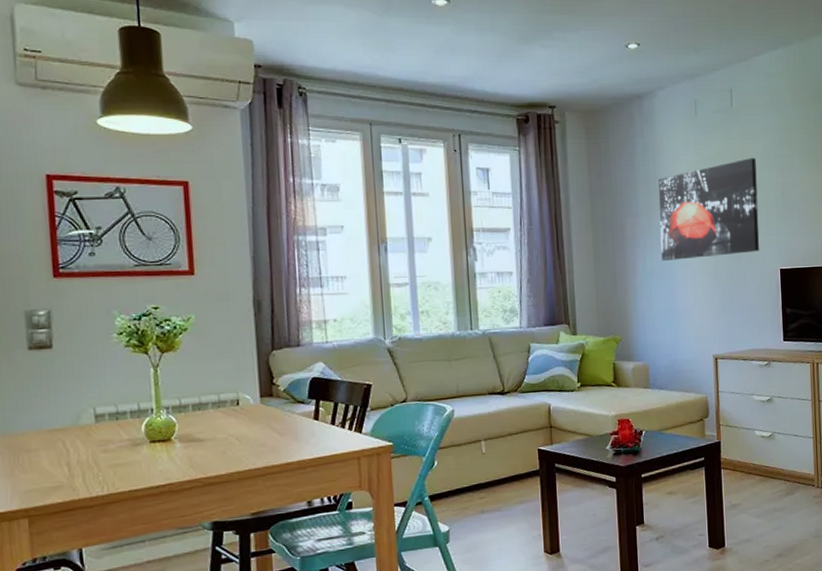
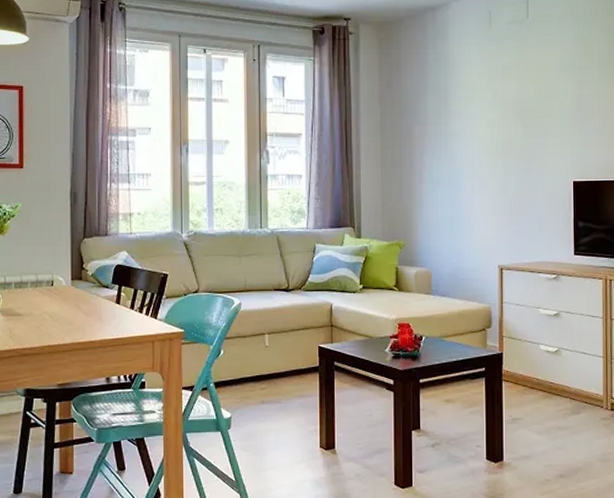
wall art: present [658,158,760,261] -> none [448,69,552,169]

